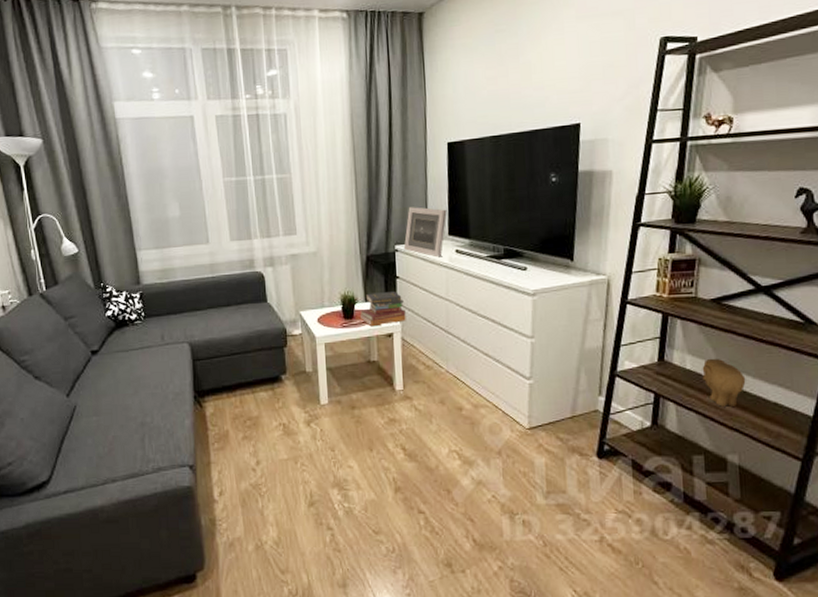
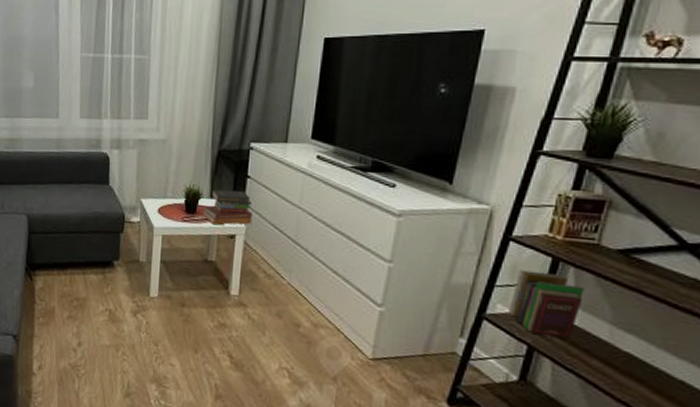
picture frame: present [403,207,447,258] -> none [259,104,313,162]
books: none [634,327,691,383] -> present [509,270,584,339]
decorative figurine: present [702,358,746,407] -> none [591,317,648,377]

